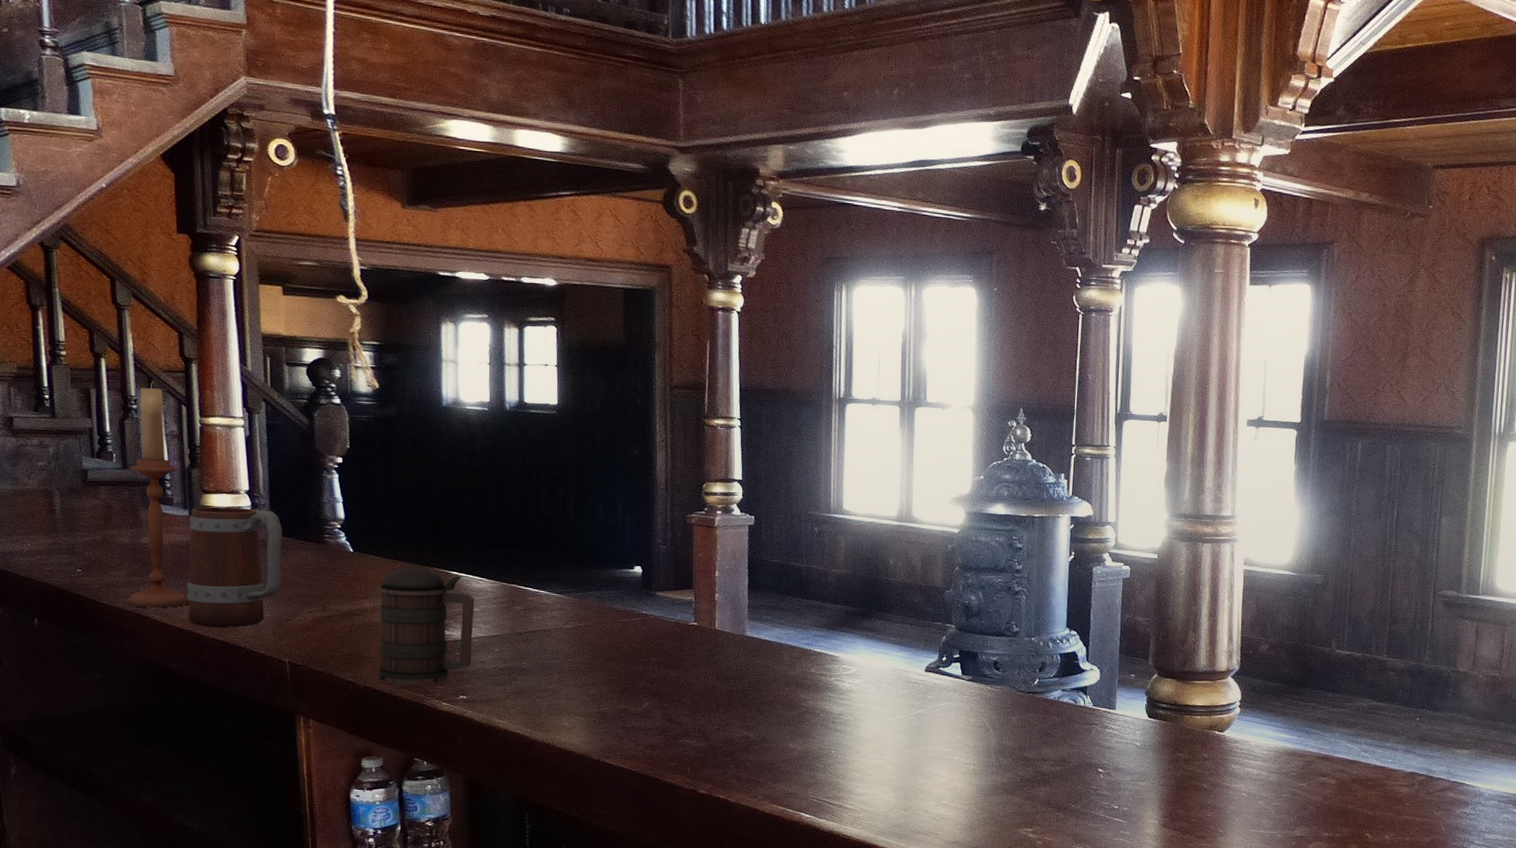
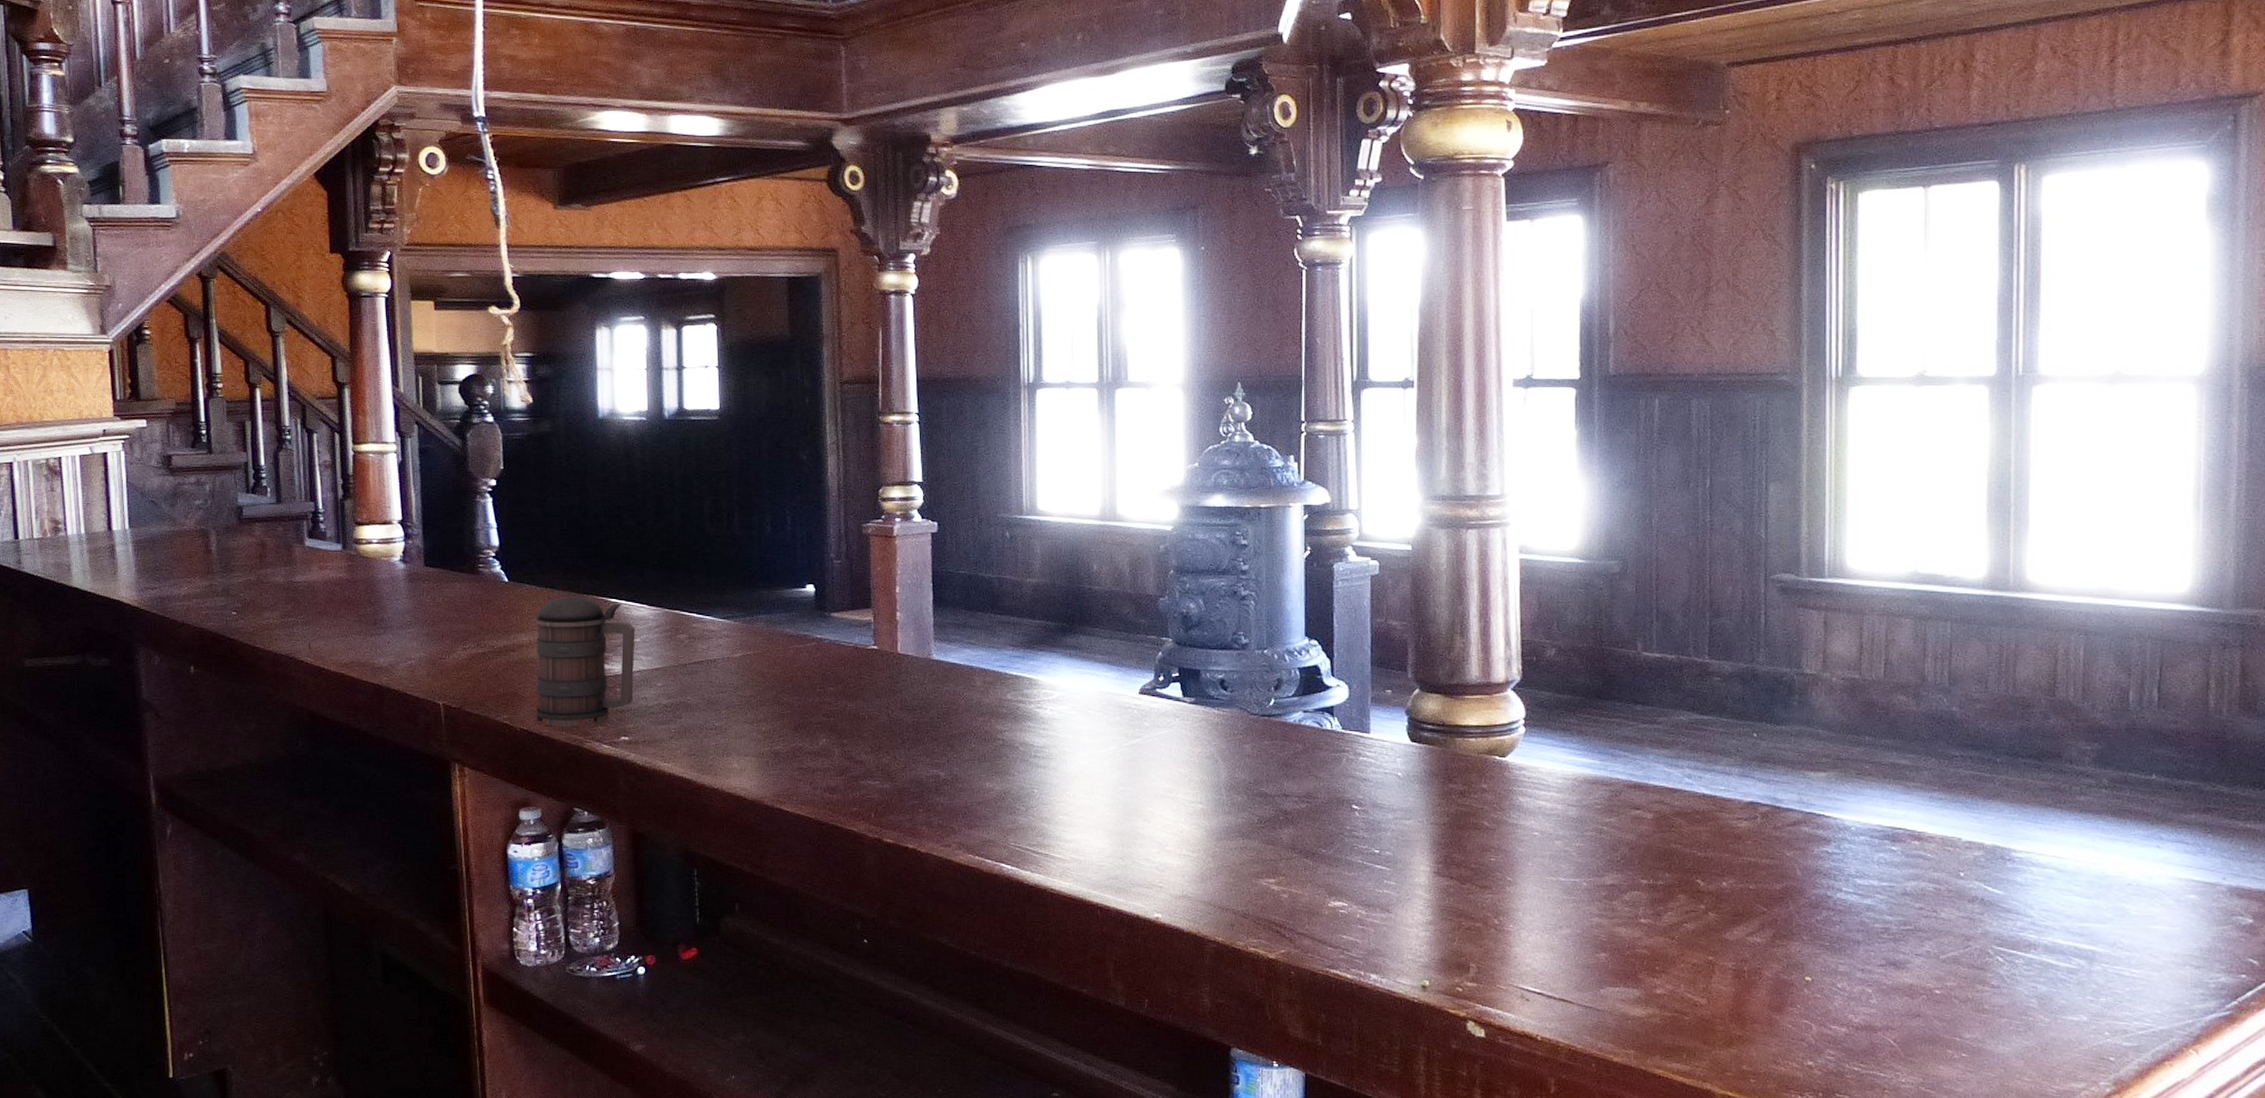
candlestick: present [124,381,189,608] -> none [278,409,343,650]
beer mug: present [187,506,283,627] -> none [340,539,436,669]

